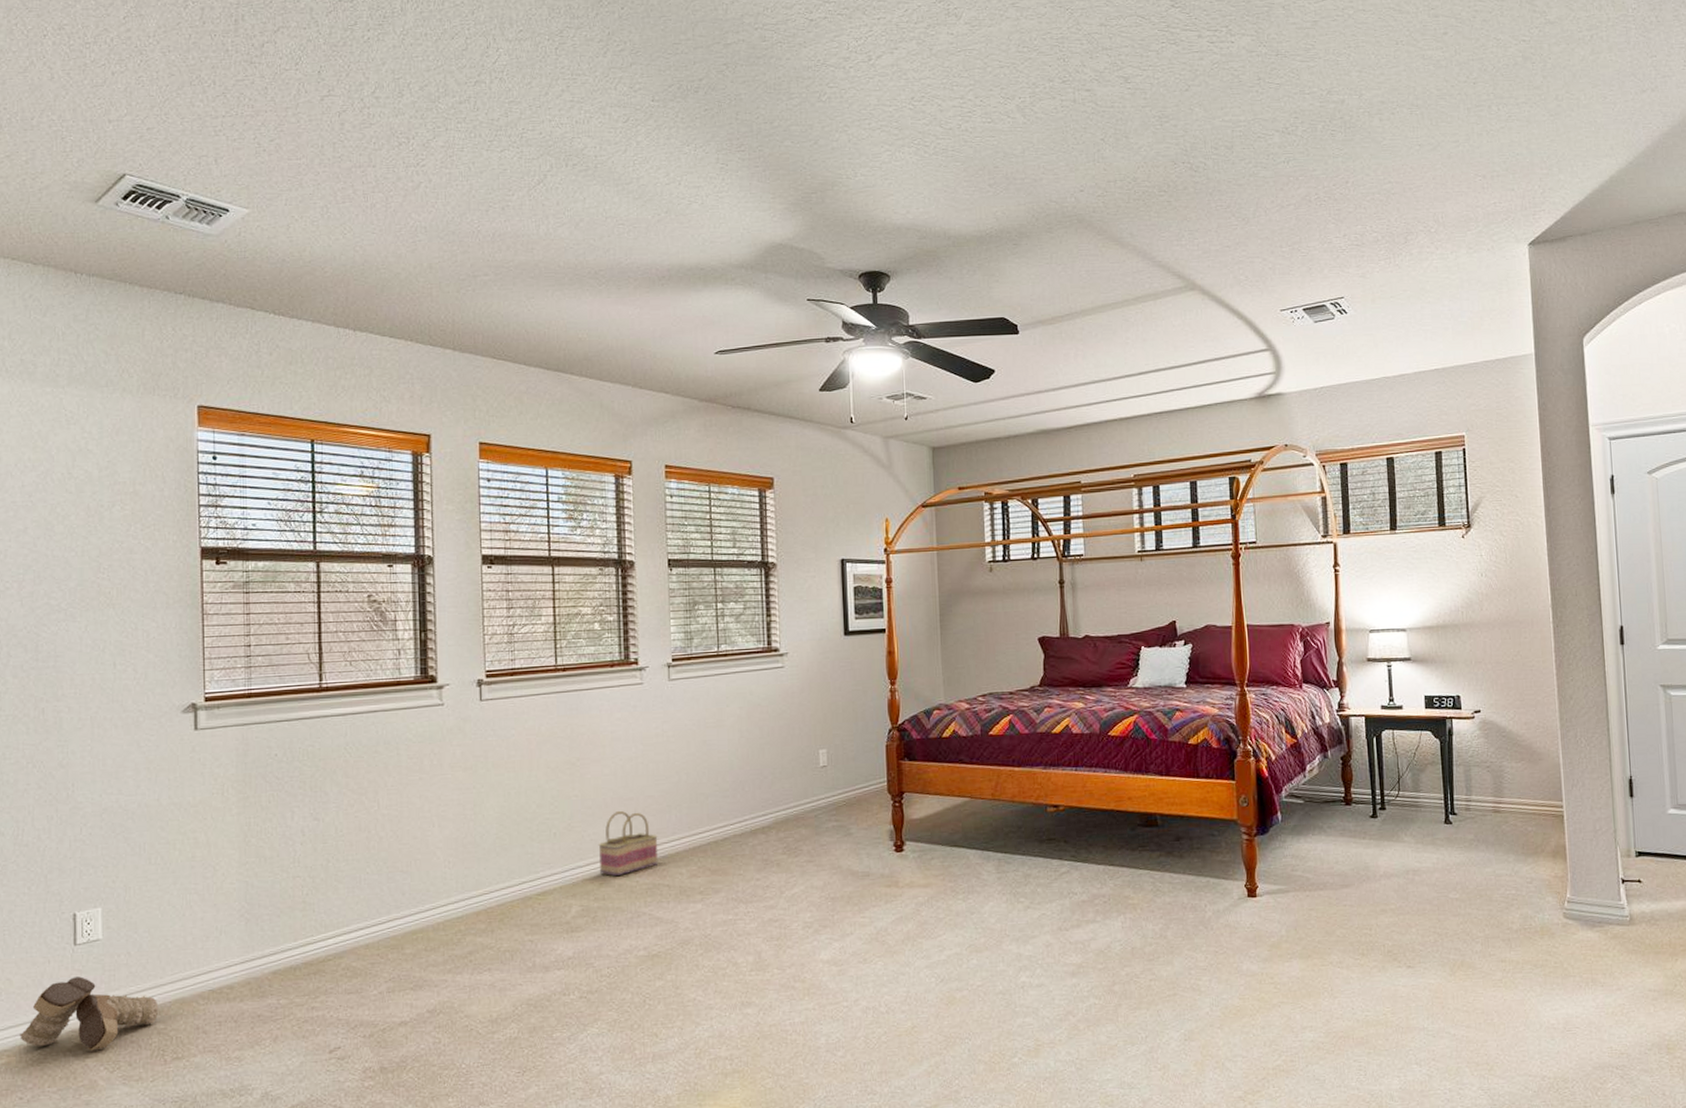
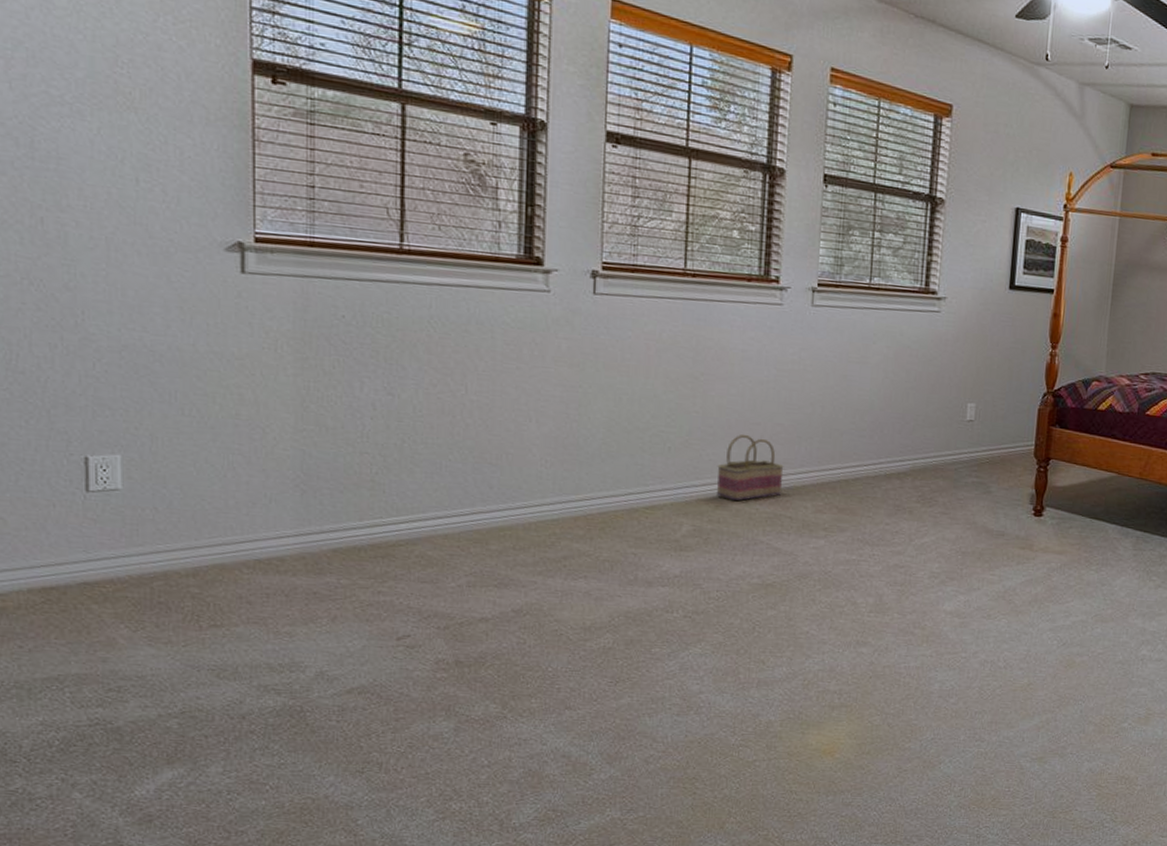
boots: present [20,976,159,1051] -> none [17,525,193,607]

